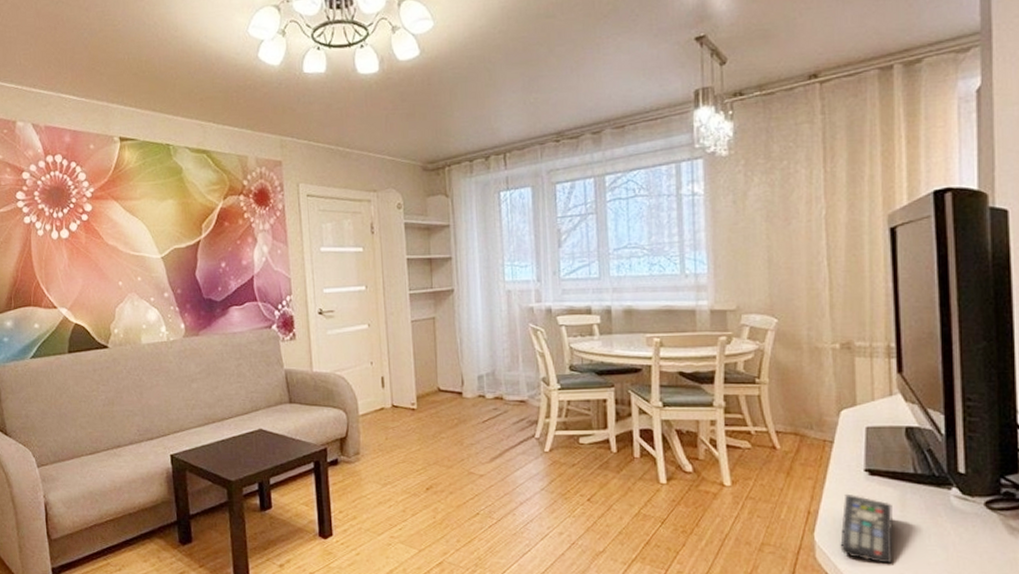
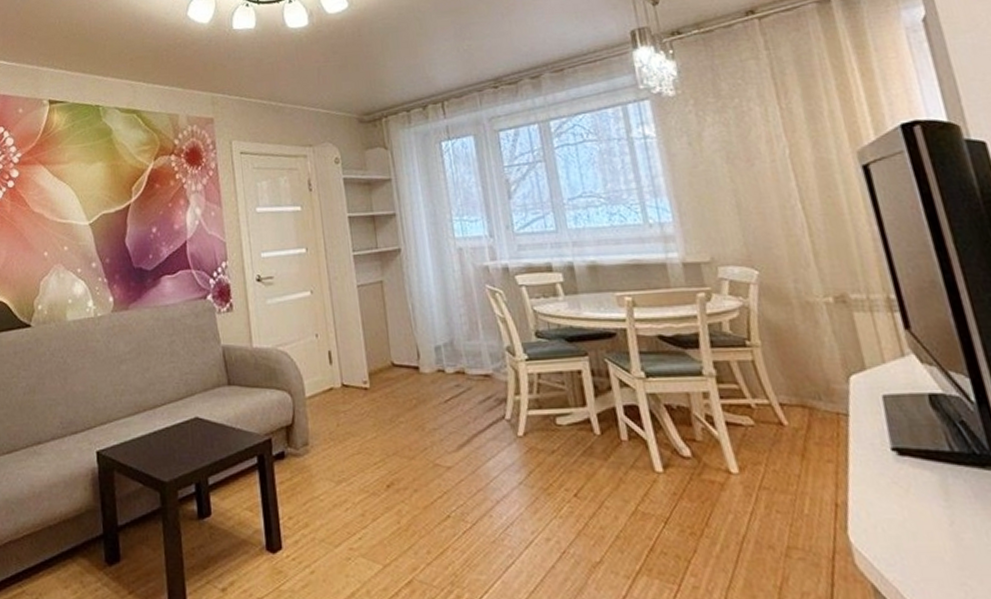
remote control: present [840,493,893,565] -> none [875,479,950,572]

